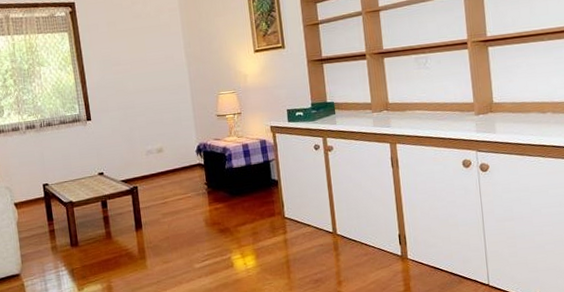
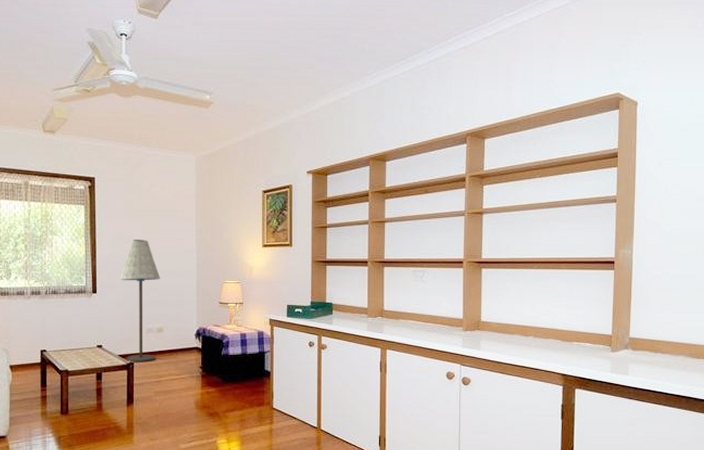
floor lamp: none [113,60,159,187] -> present [121,239,161,363]

